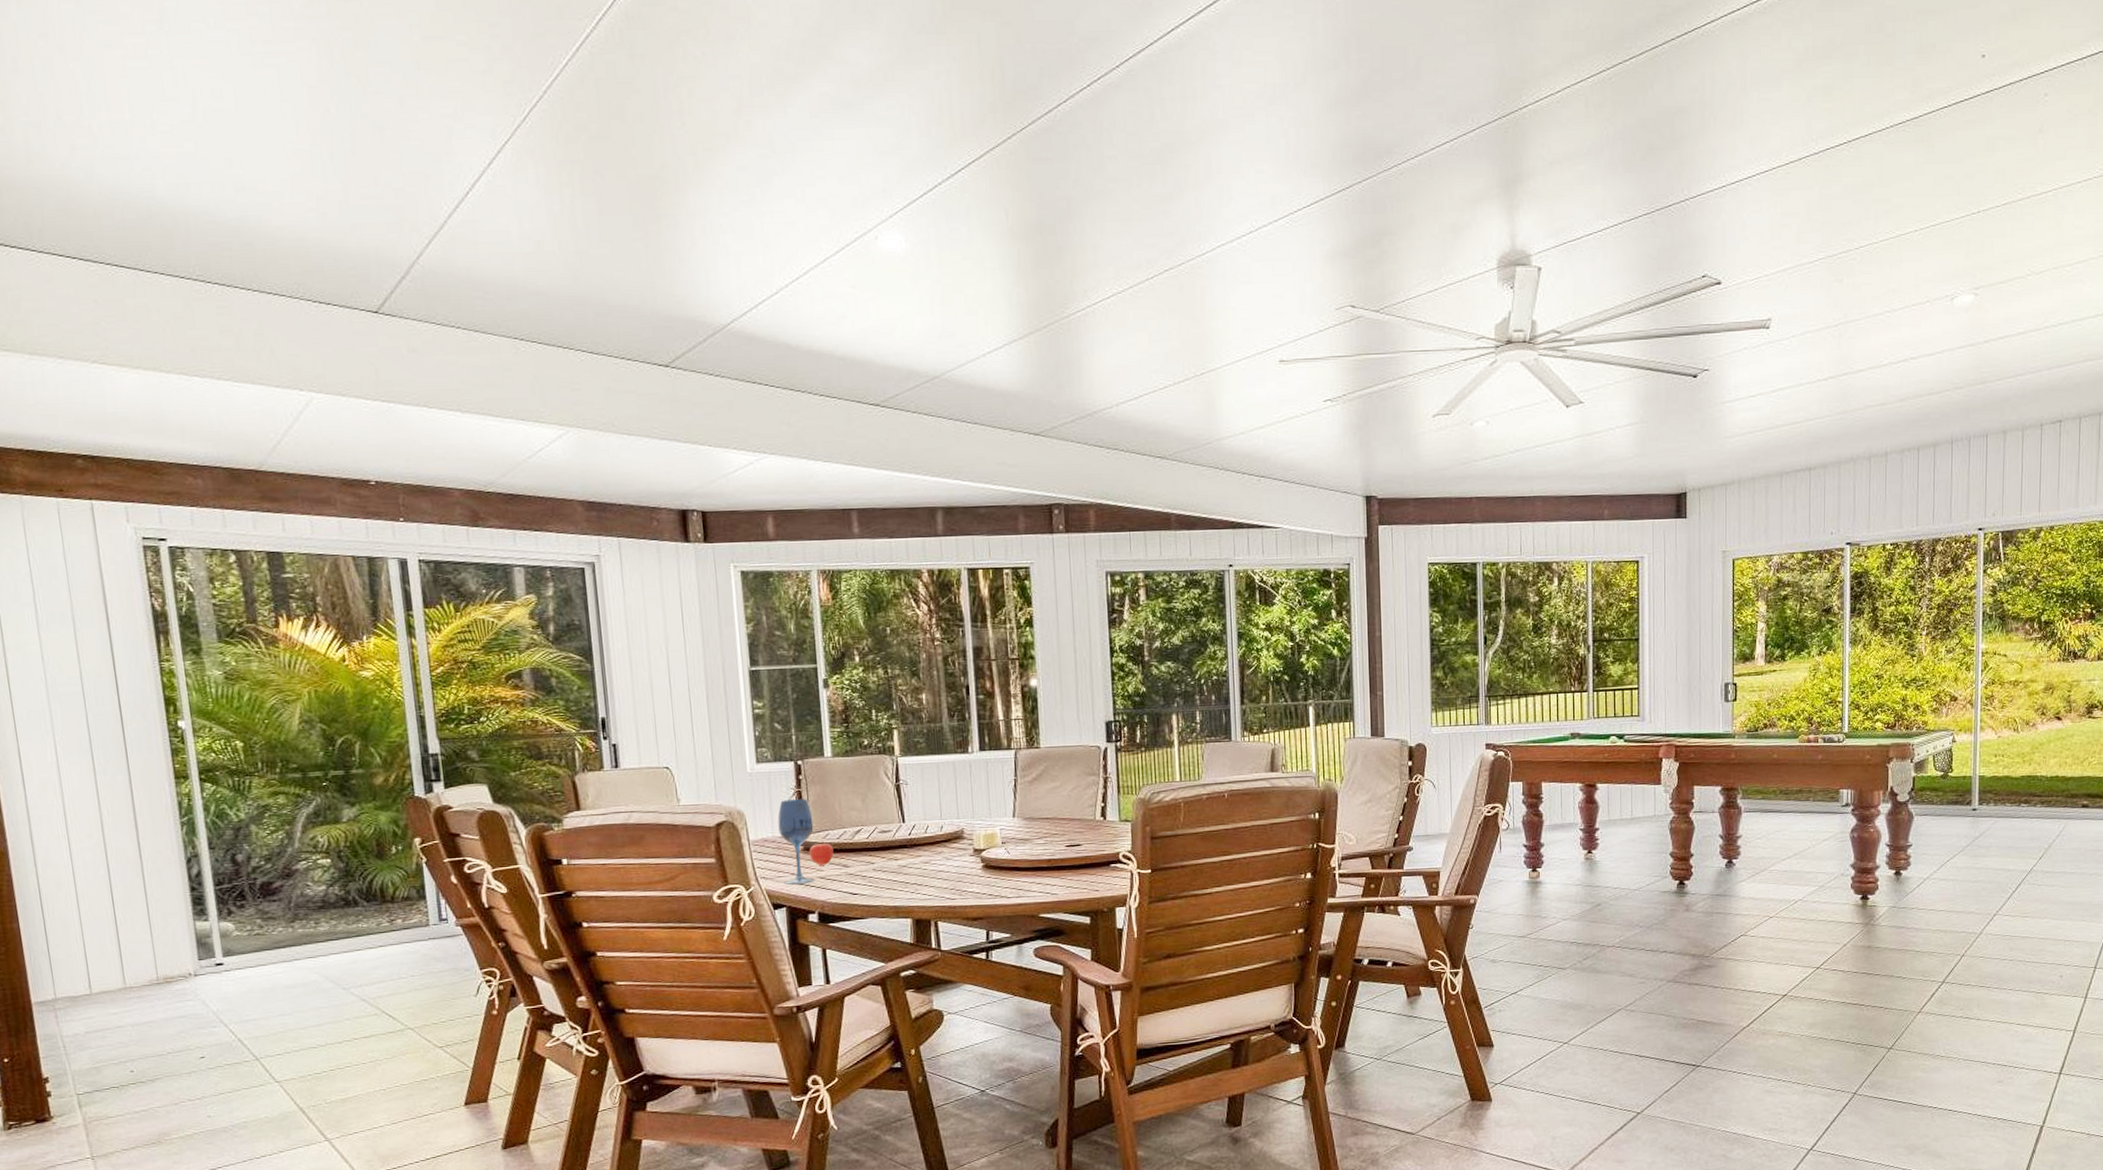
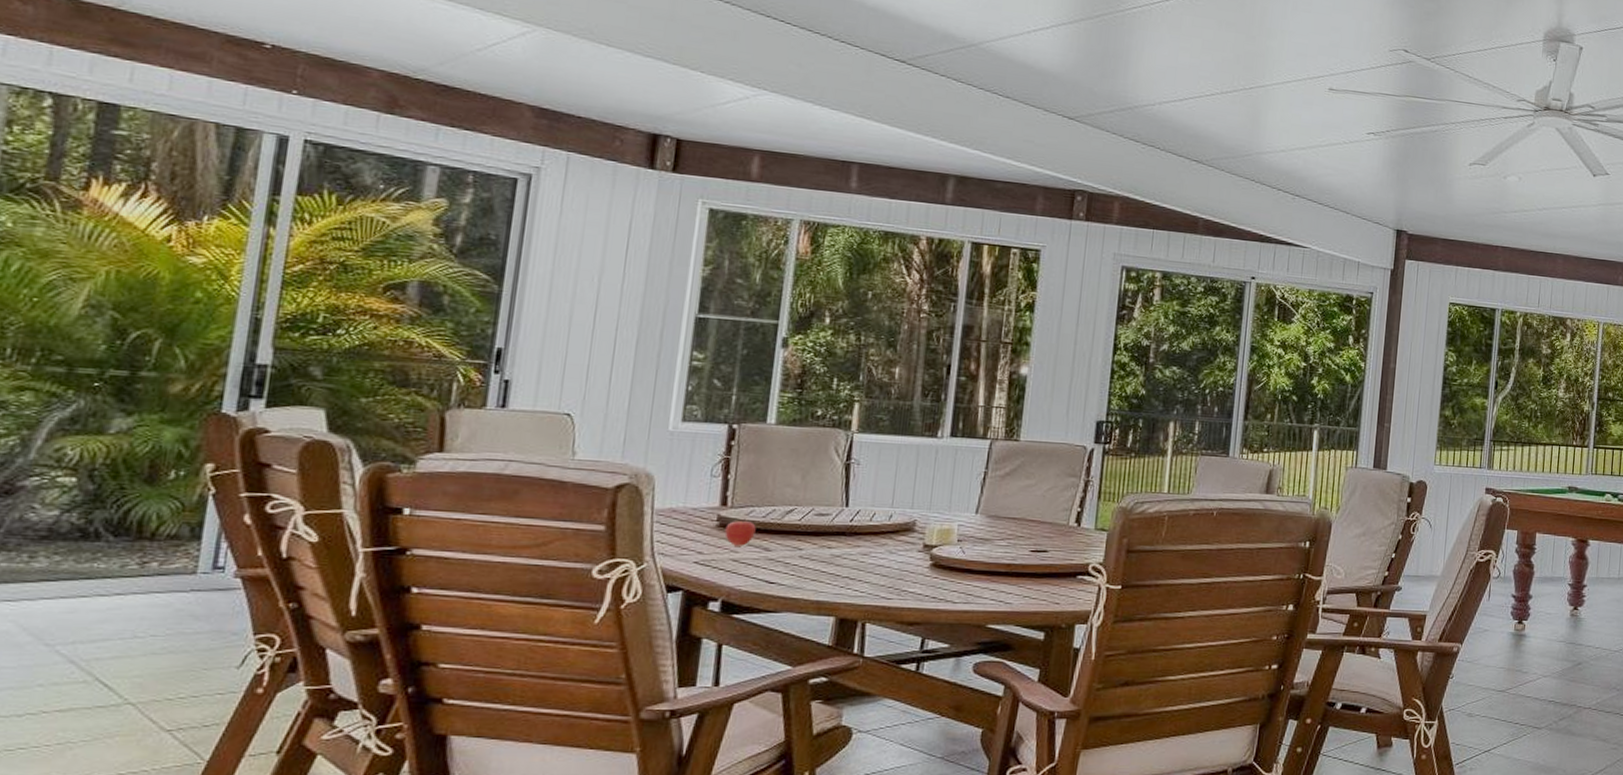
wineglass: present [777,799,815,886] -> none [687,467,739,567]

